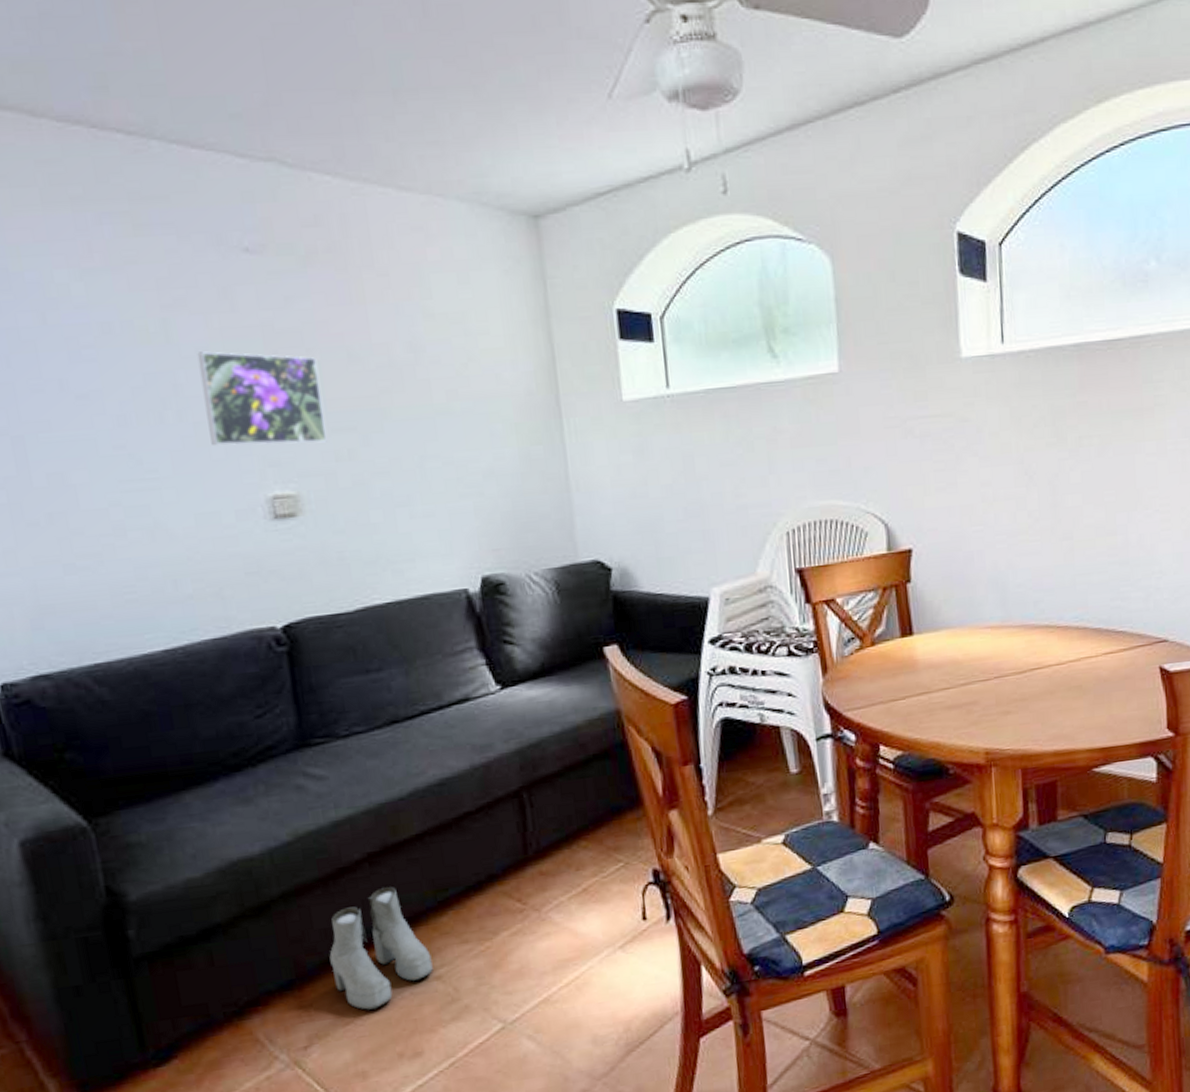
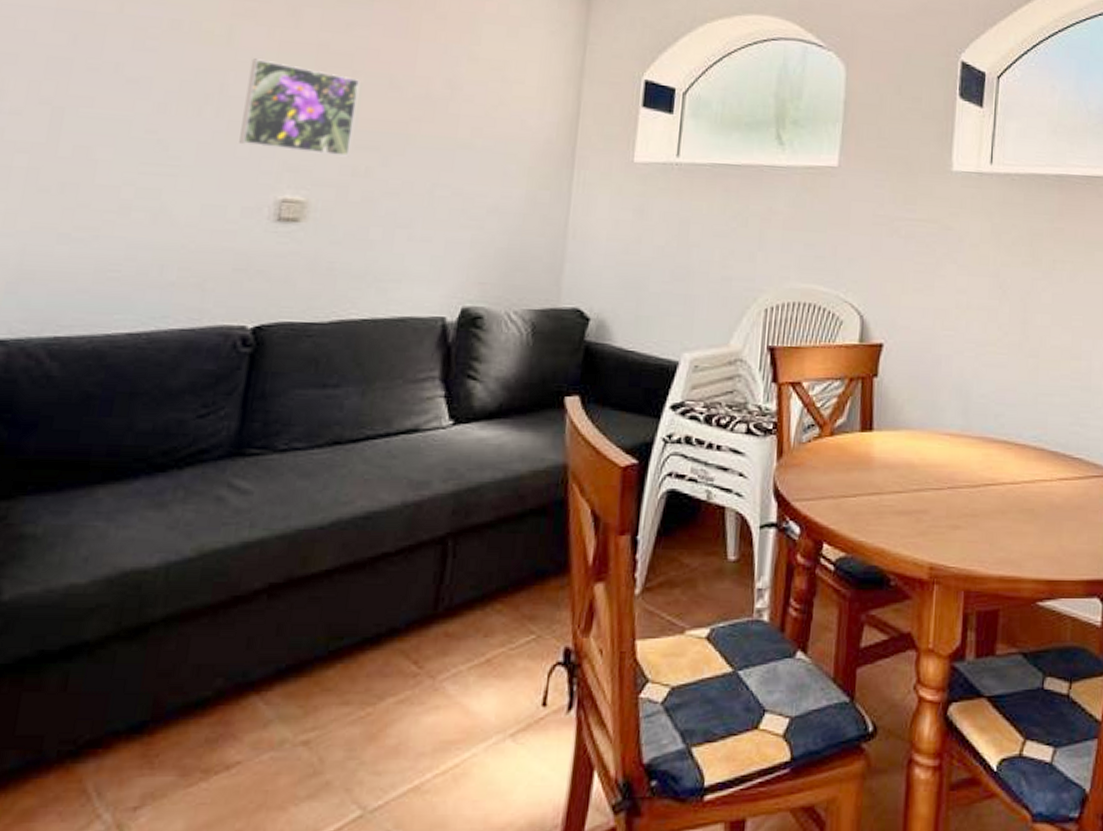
boots: present [329,887,433,1010] -> none [190,626,305,771]

